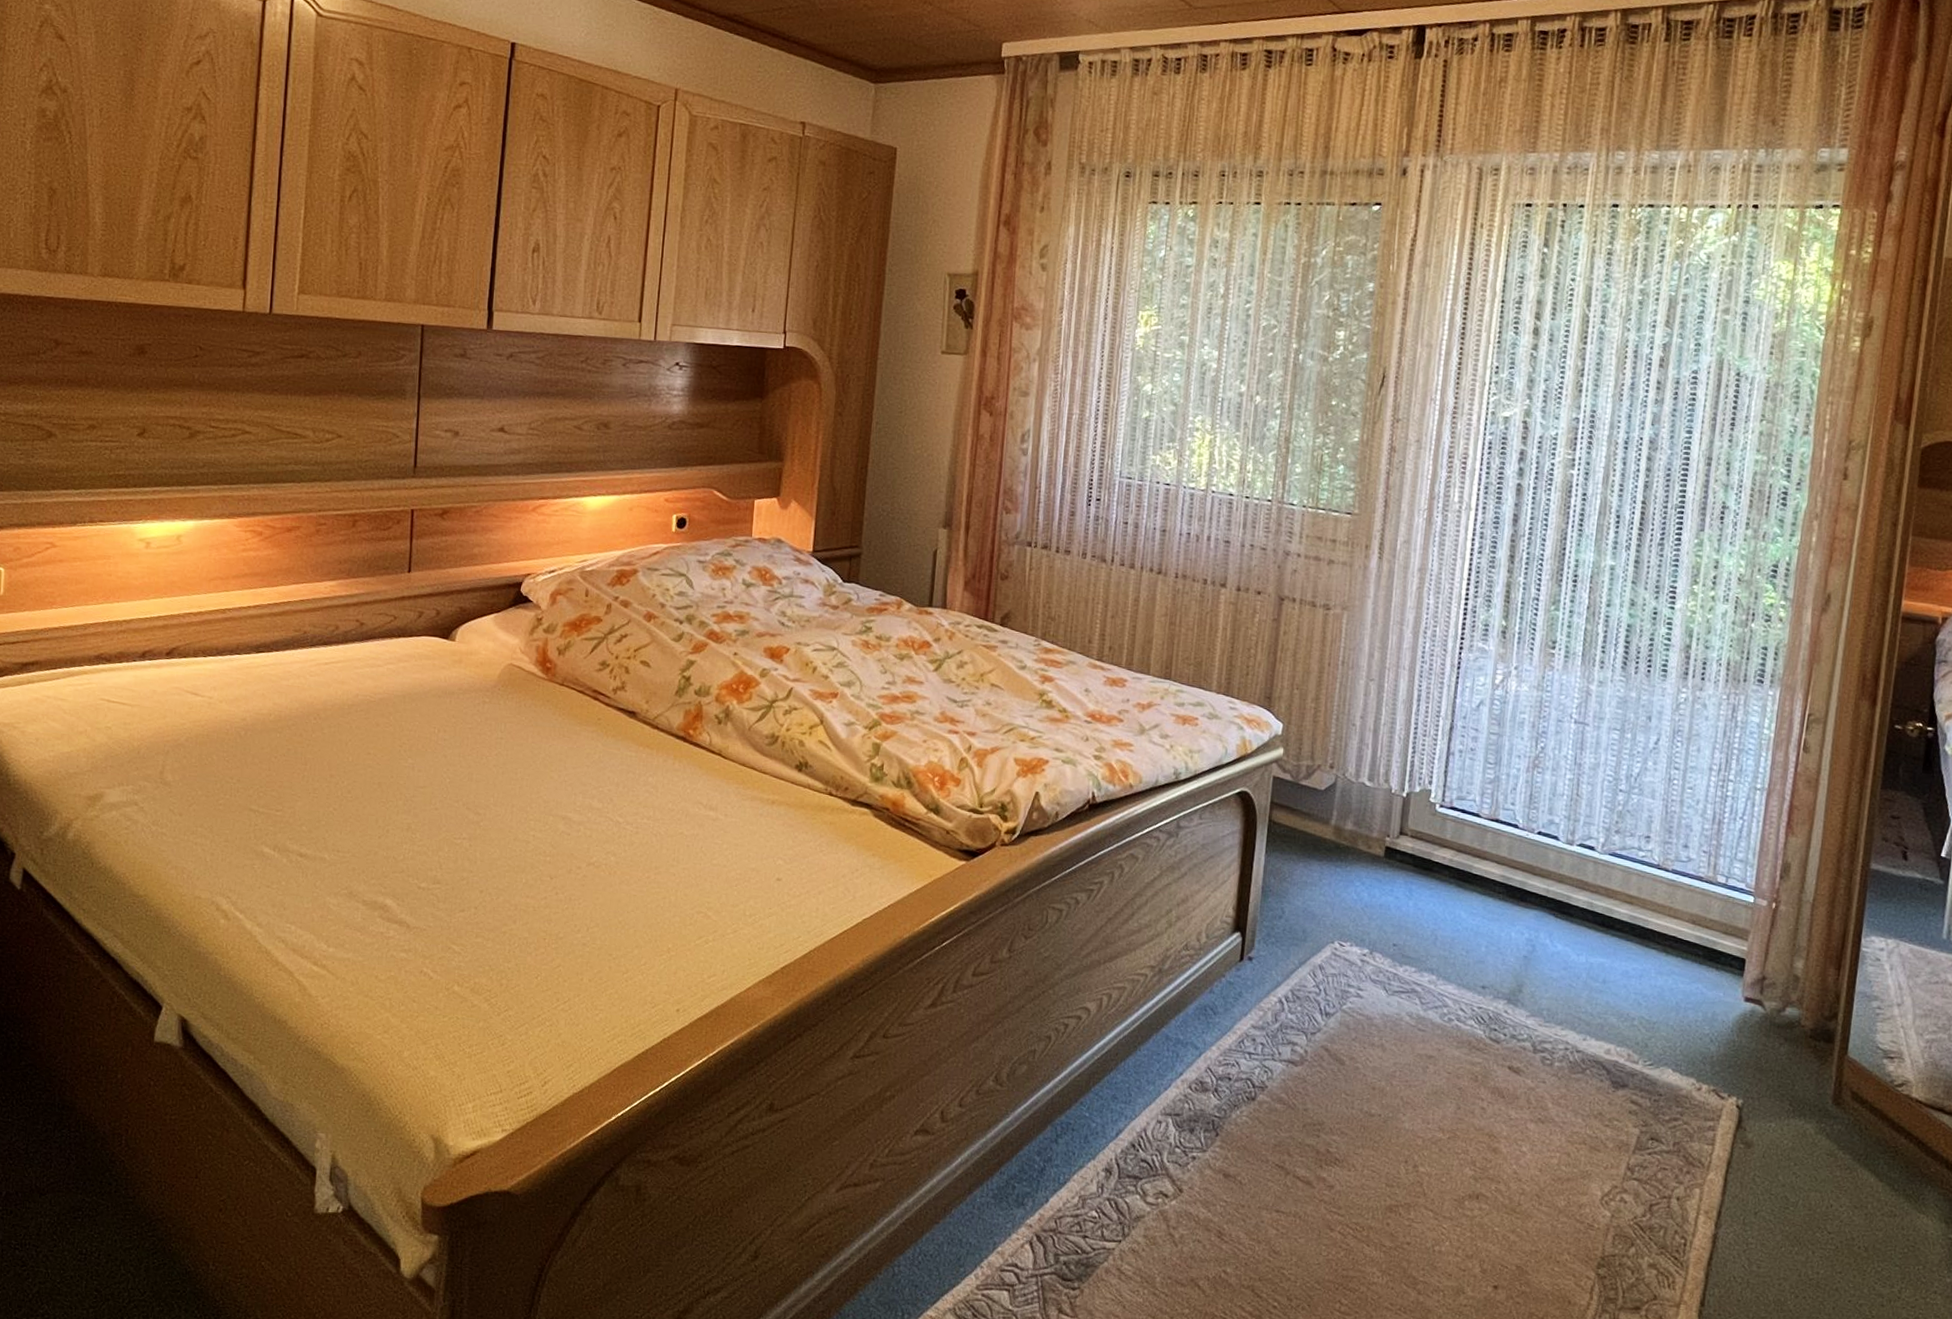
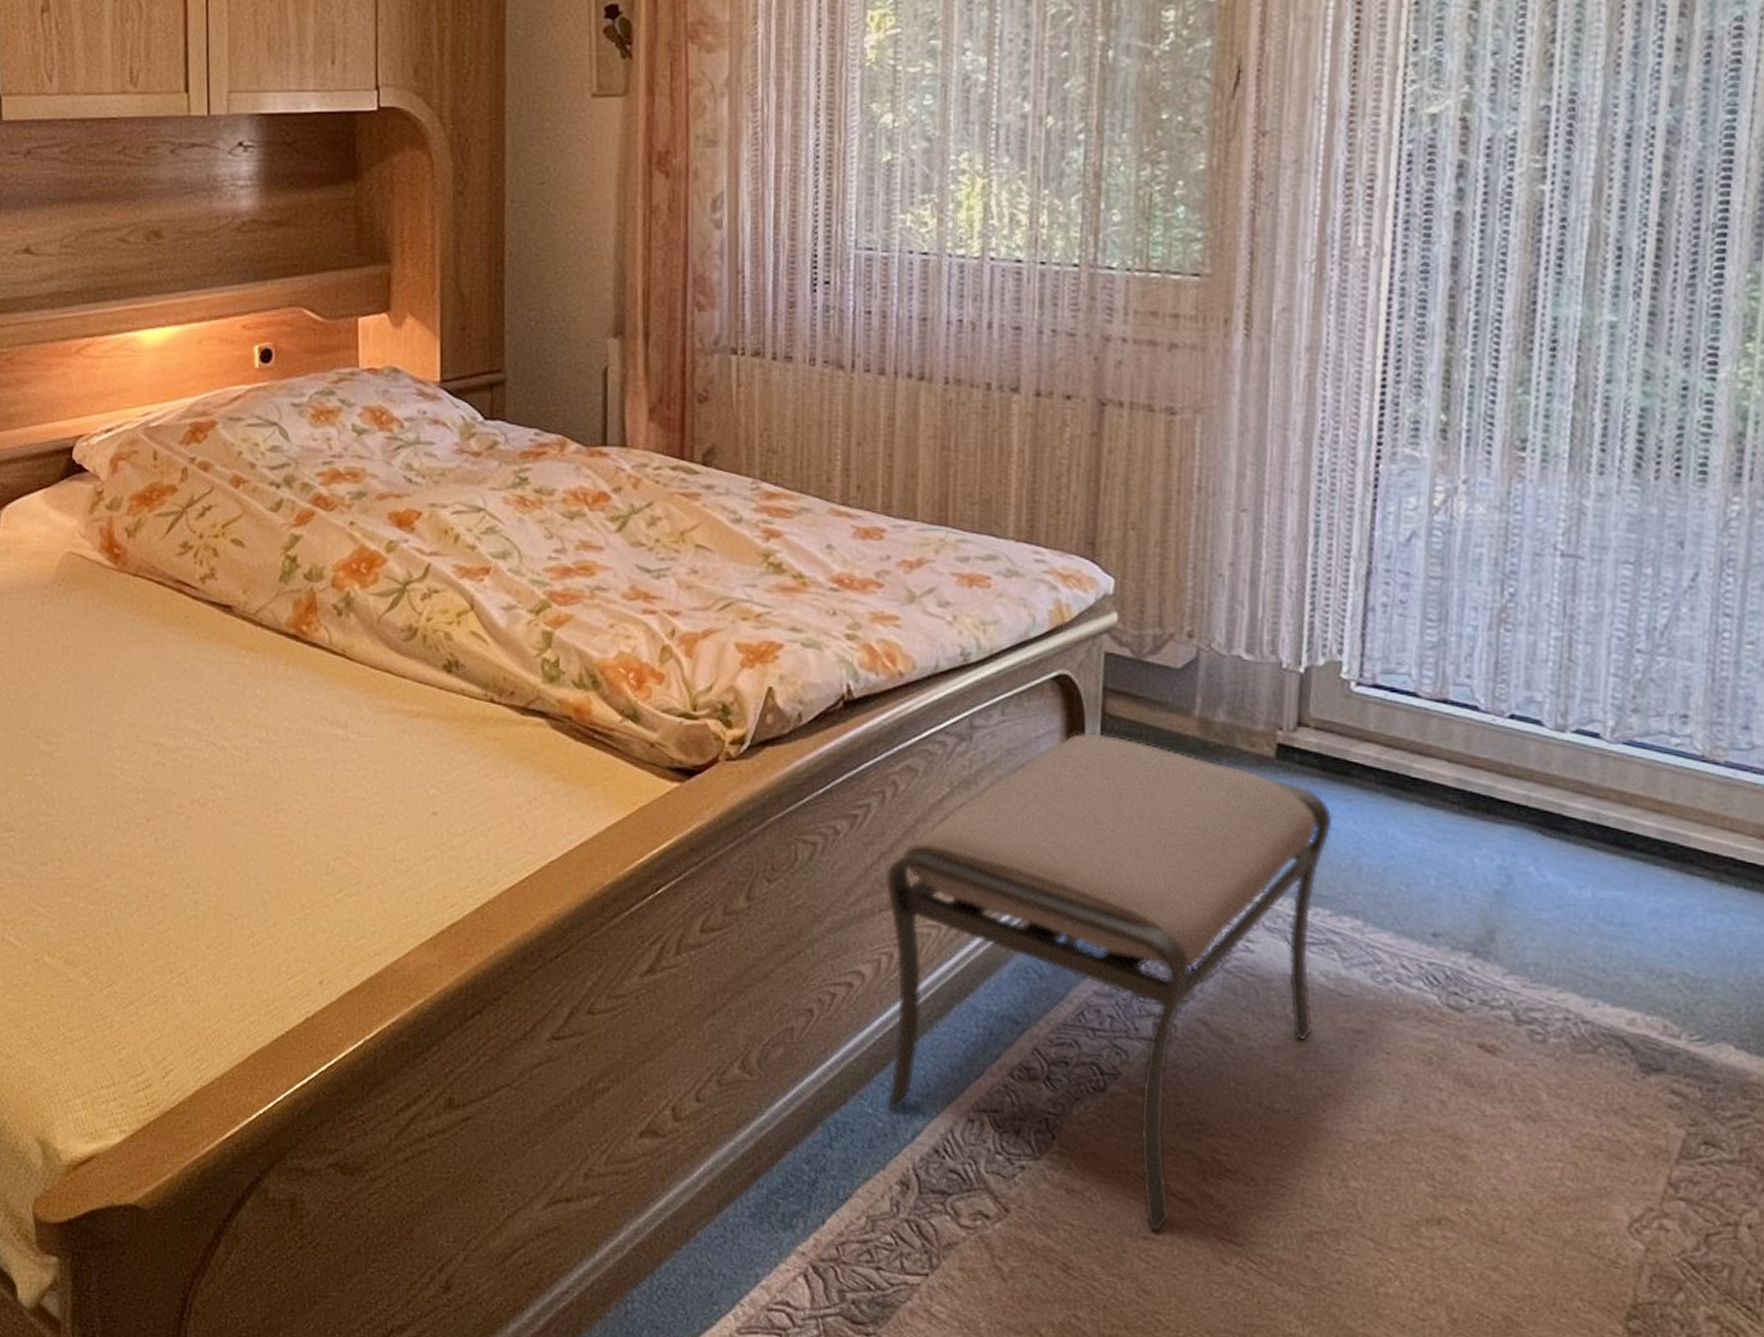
ottoman: none [1099,834,1420,1206] -> present [885,733,1333,1232]

